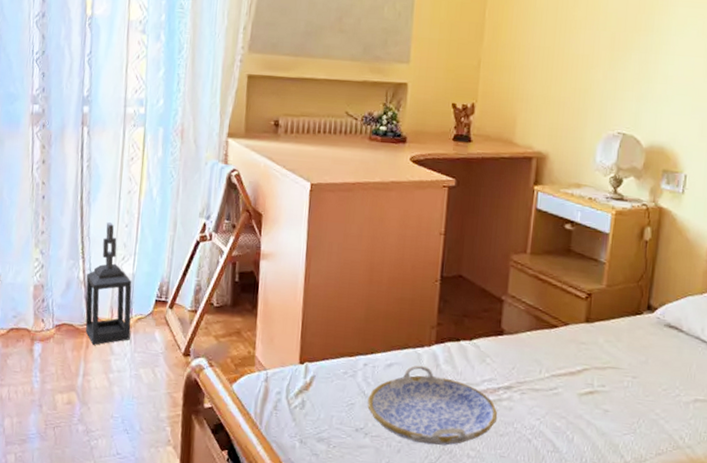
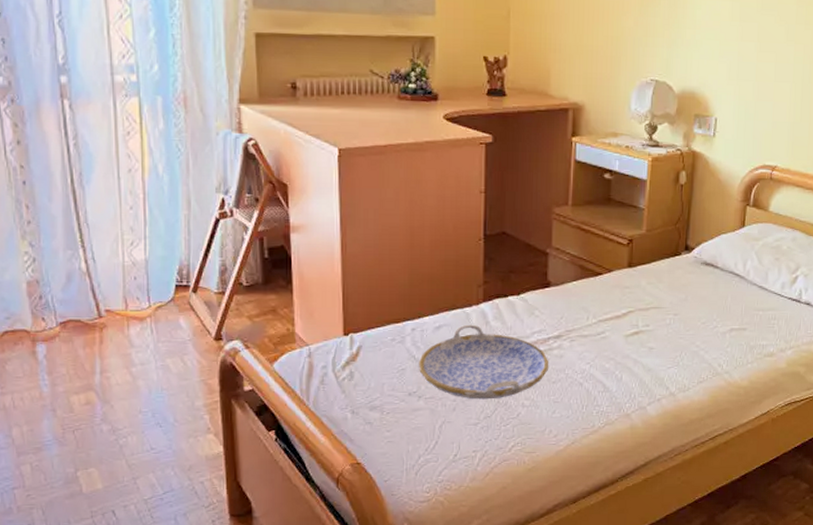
lantern: present [85,221,132,345] -> none [90,204,151,339]

